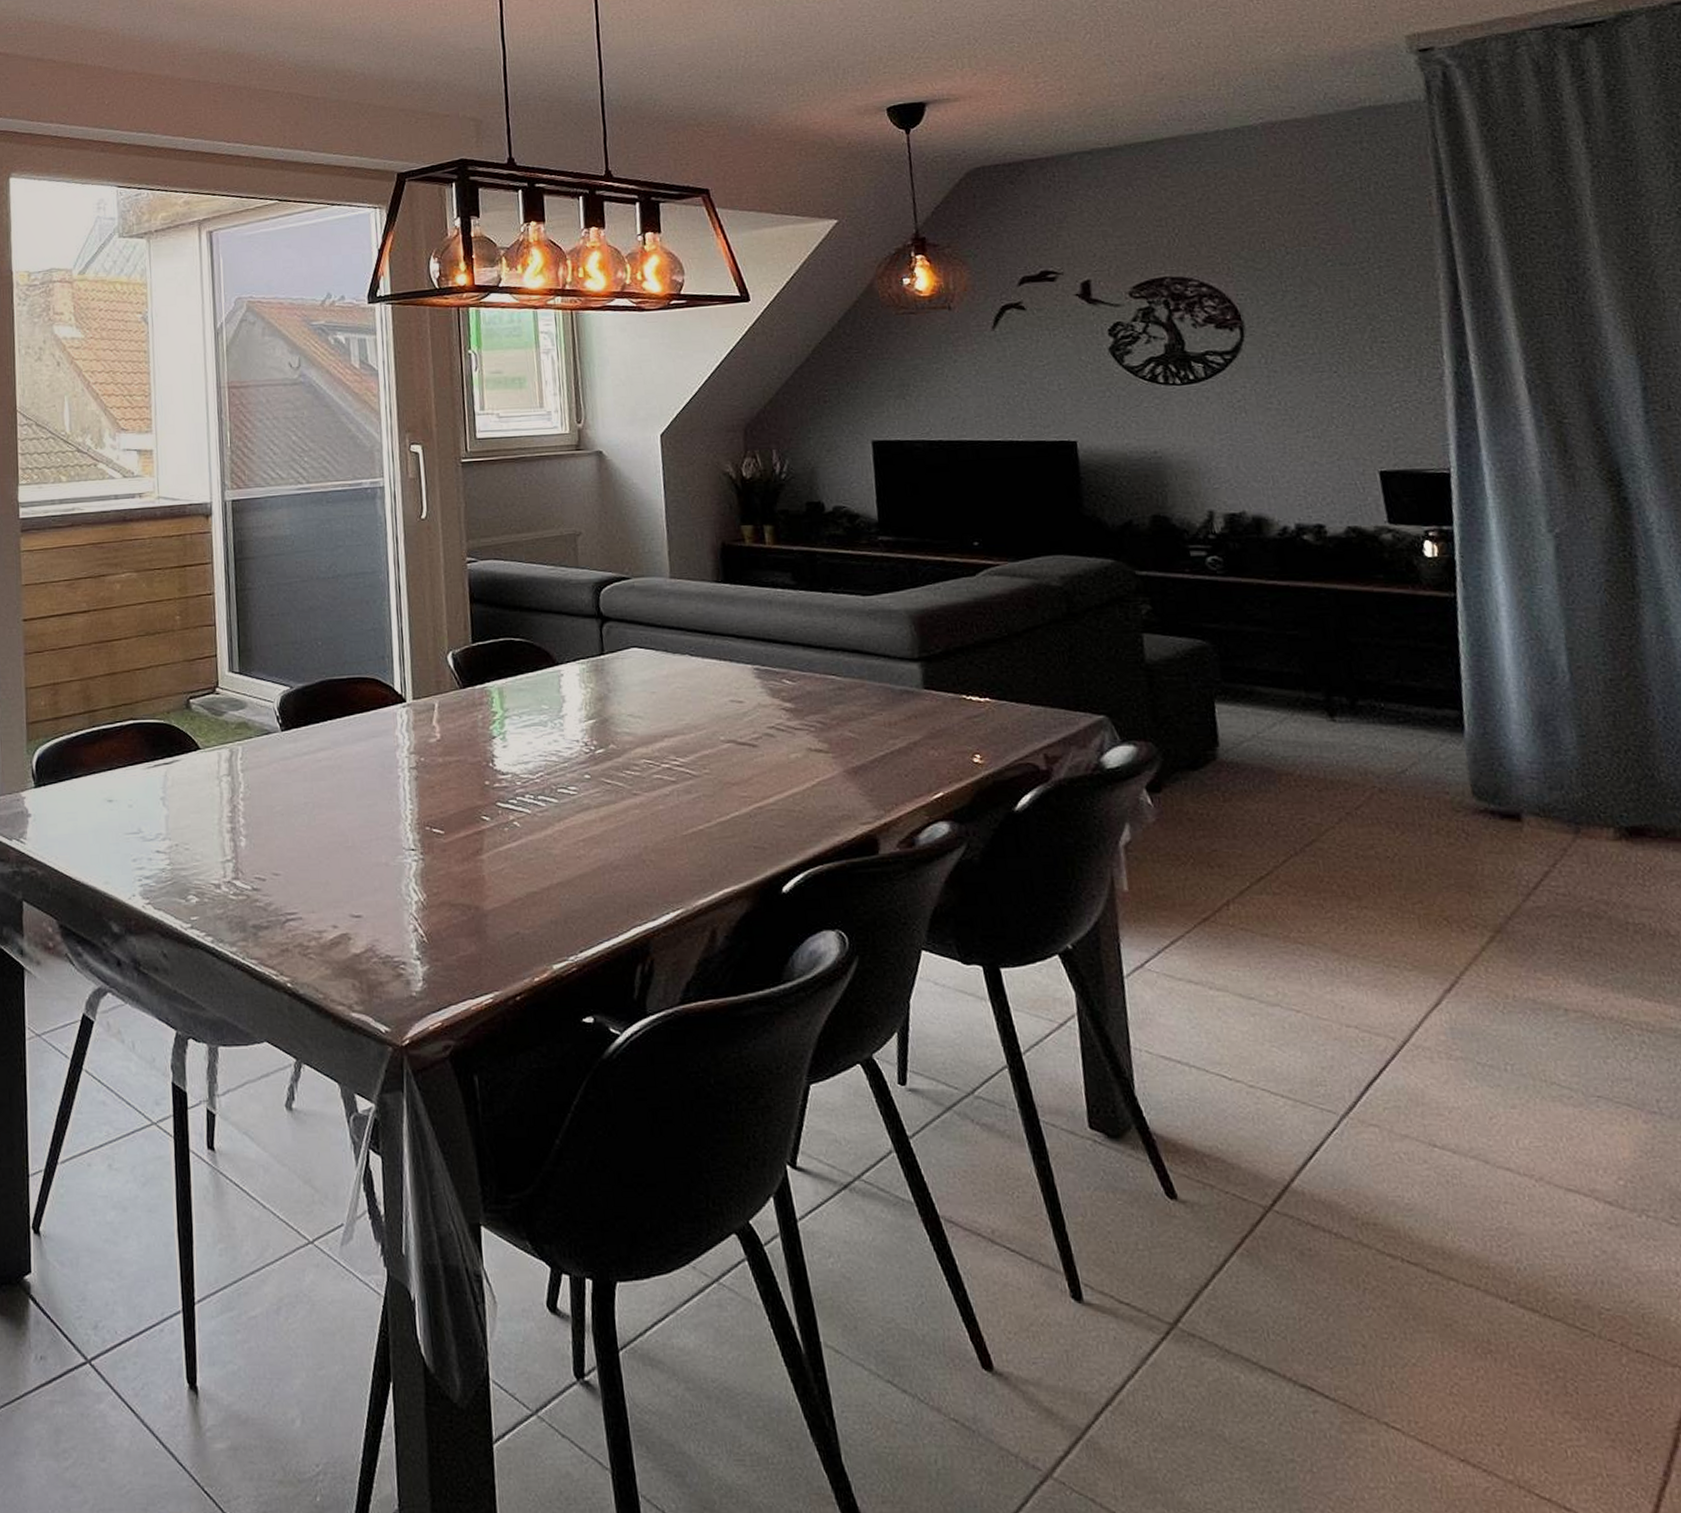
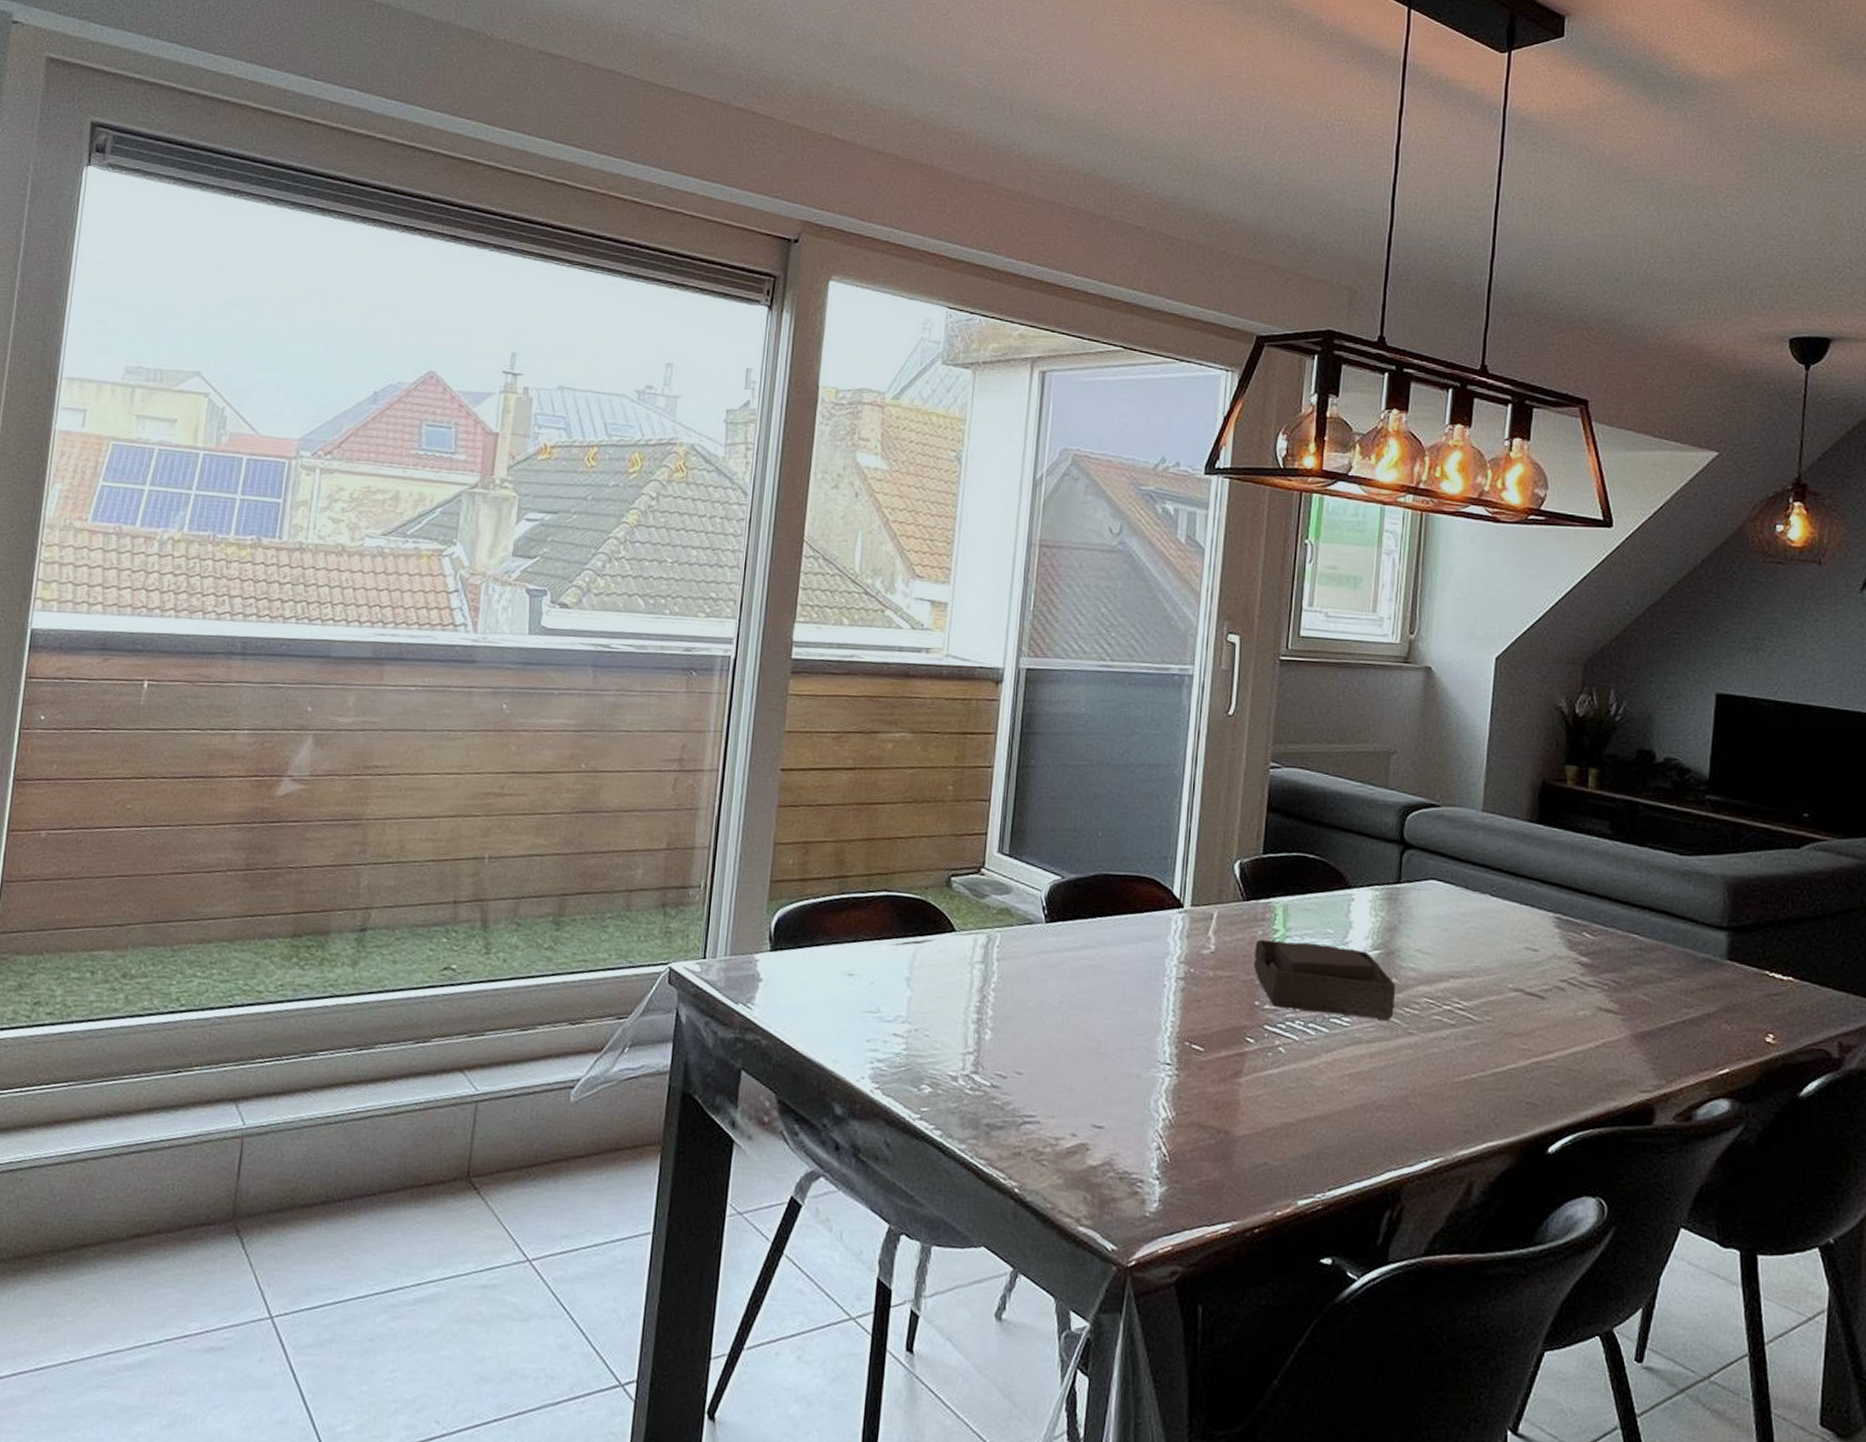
napkin holder: none [477,720,617,786] -> present [1253,940,1396,1020]

